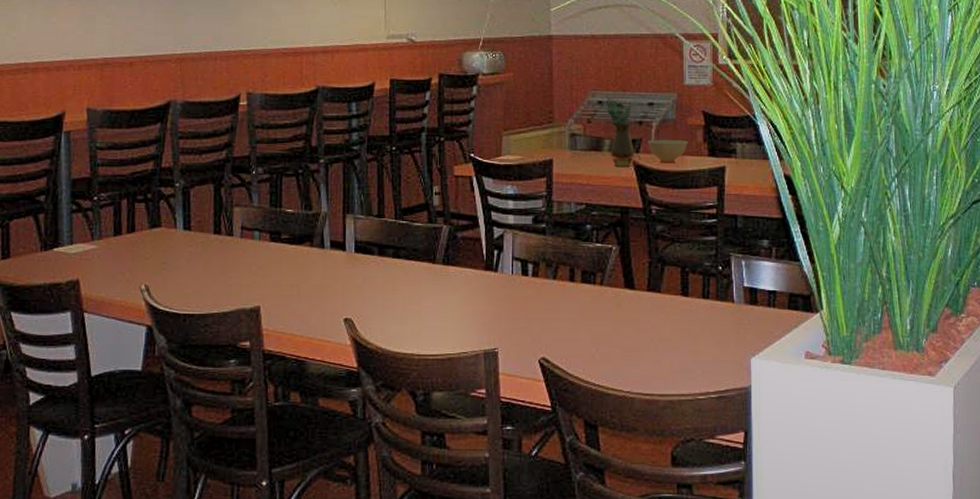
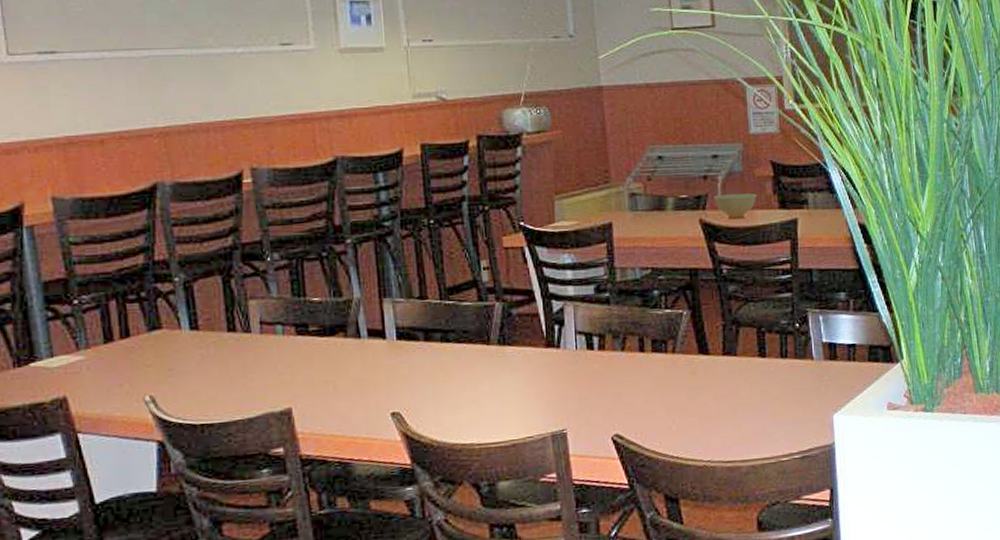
vase: present [605,96,634,167] -> none [665,150,701,226]

